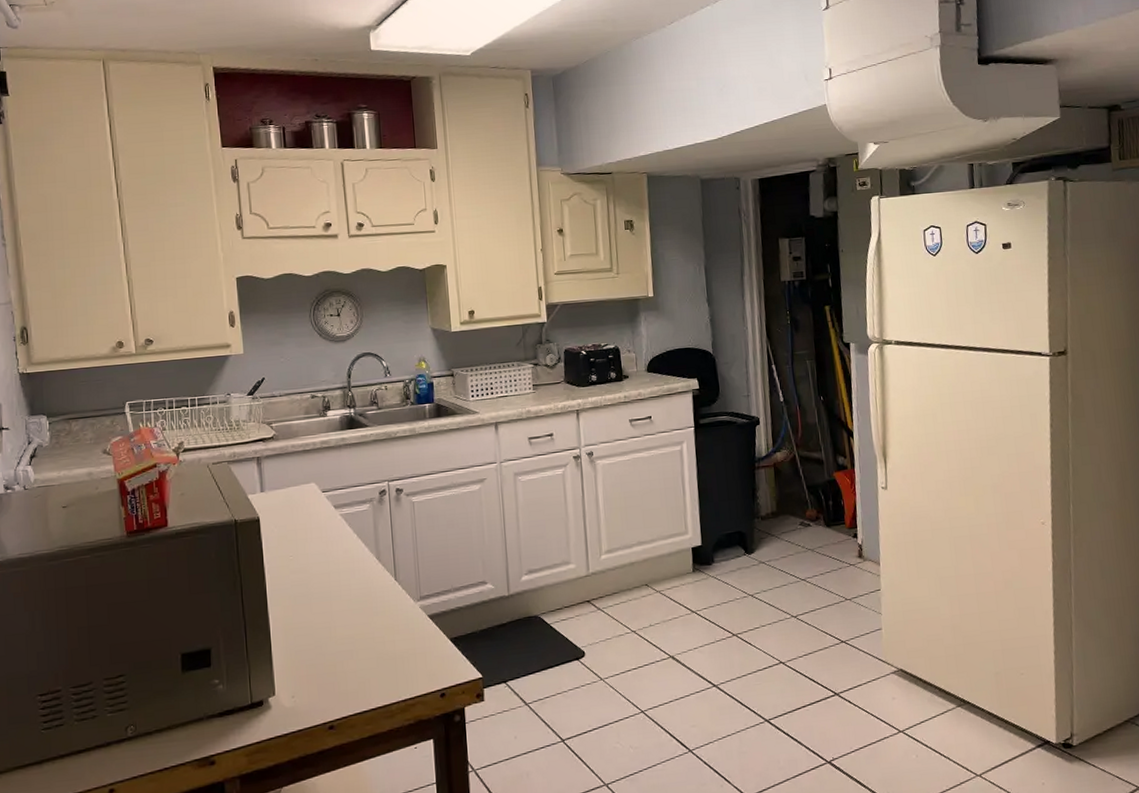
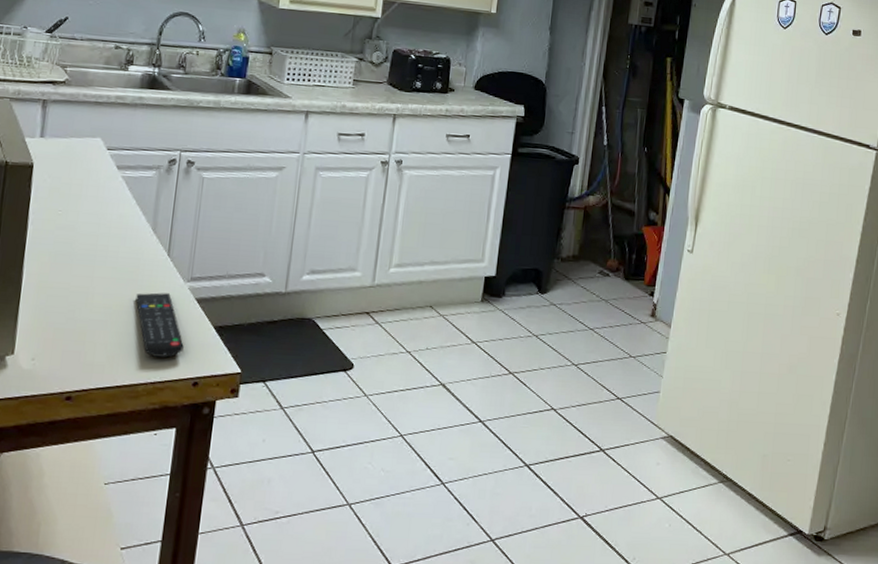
remote control: none [374,615,426,676] -> present [136,292,184,358]

